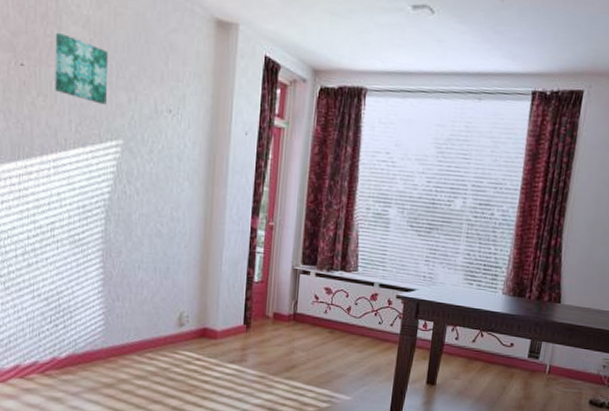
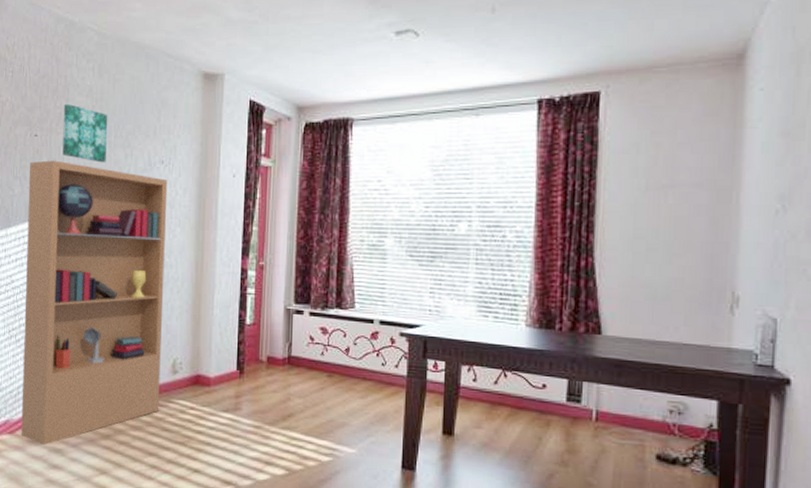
bookcase: none [13,94,176,394] -> present [21,160,168,445]

